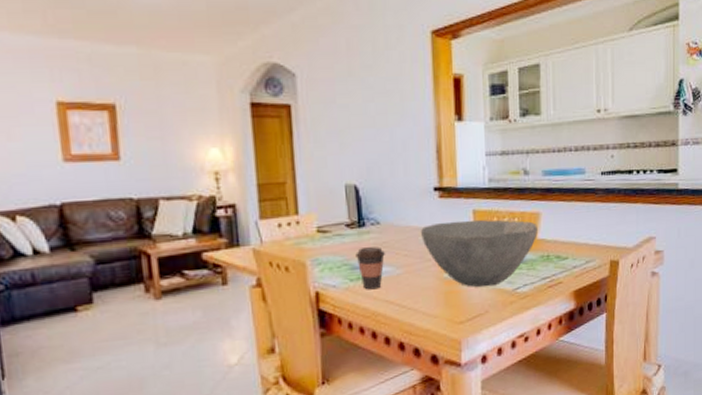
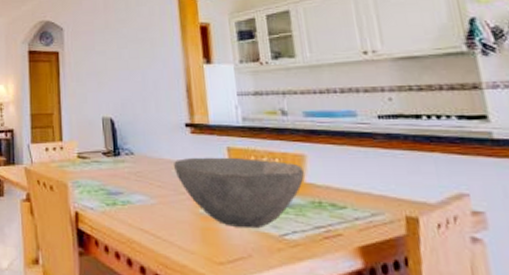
coffee cup: present [355,247,386,290] -> none [111,175,140,216]

